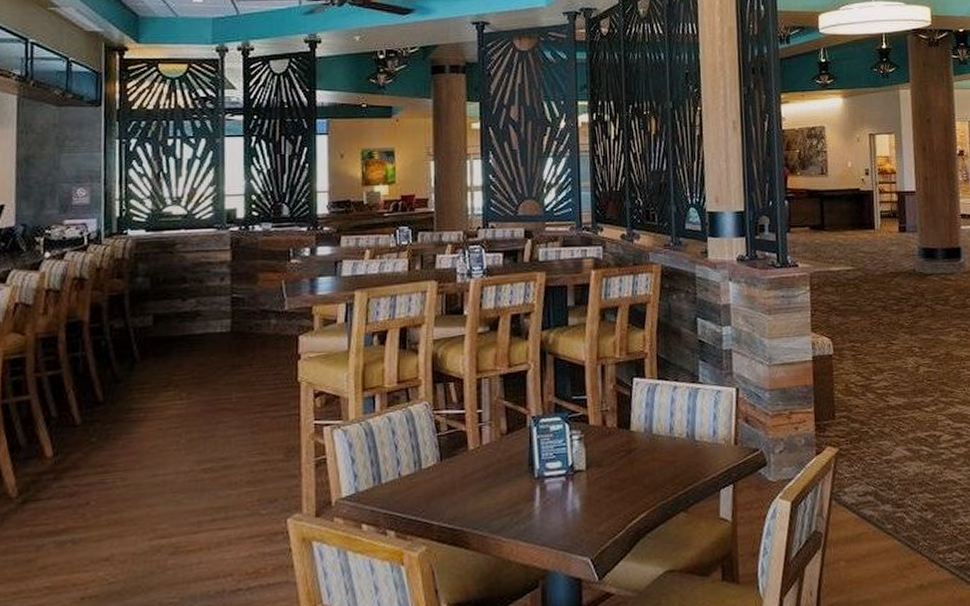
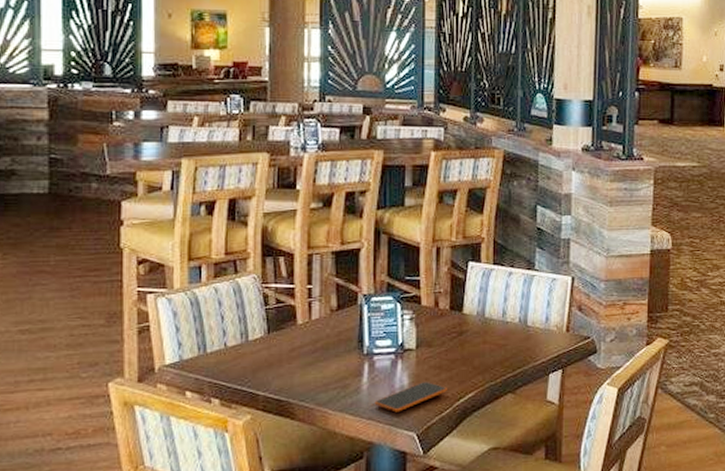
smartphone: none [547,502,619,537] -> present [374,381,447,413]

